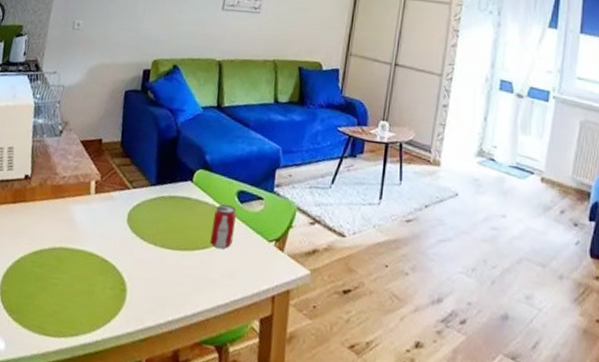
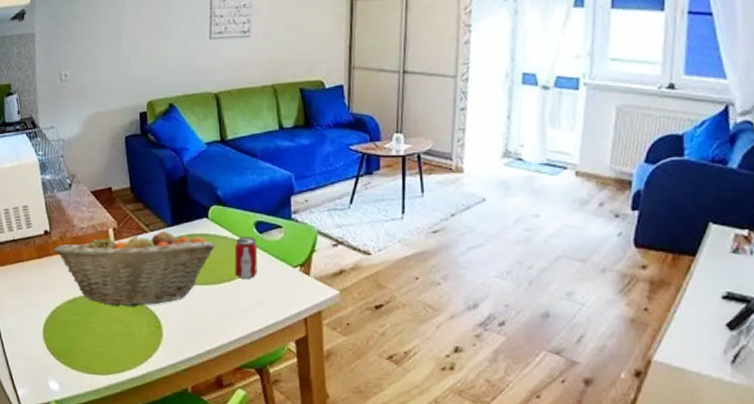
fruit basket: none [30,183,195,266] -> present [54,227,215,307]

